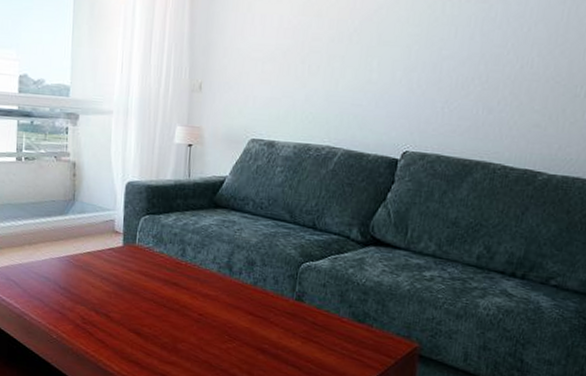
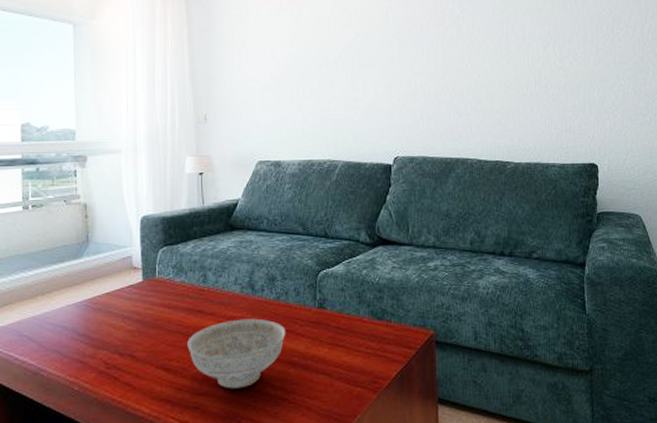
decorative bowl: none [160,297,260,365] -> present [187,318,286,389]

